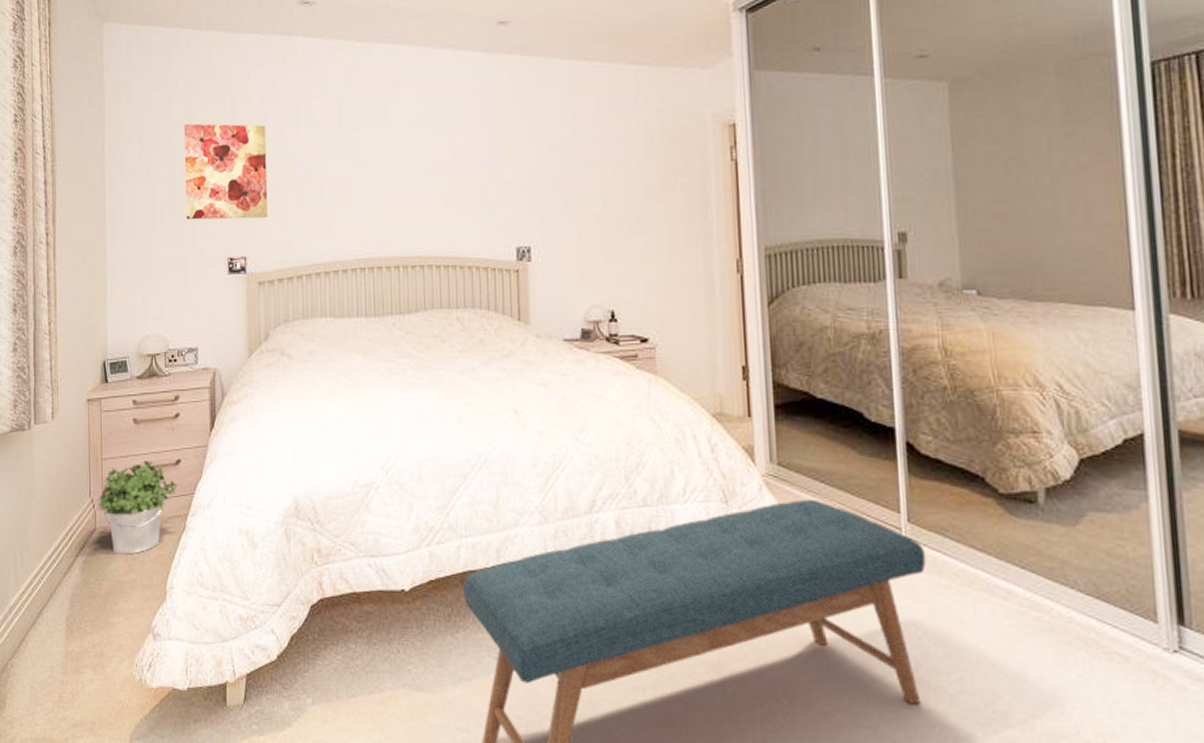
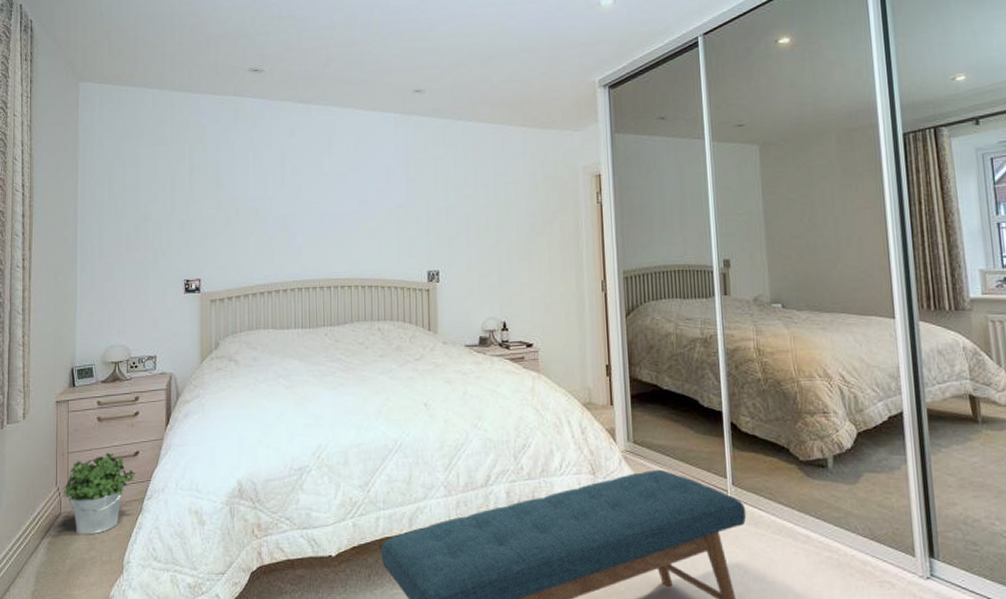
wall art: present [183,123,268,220] -> none [148,167,220,248]

